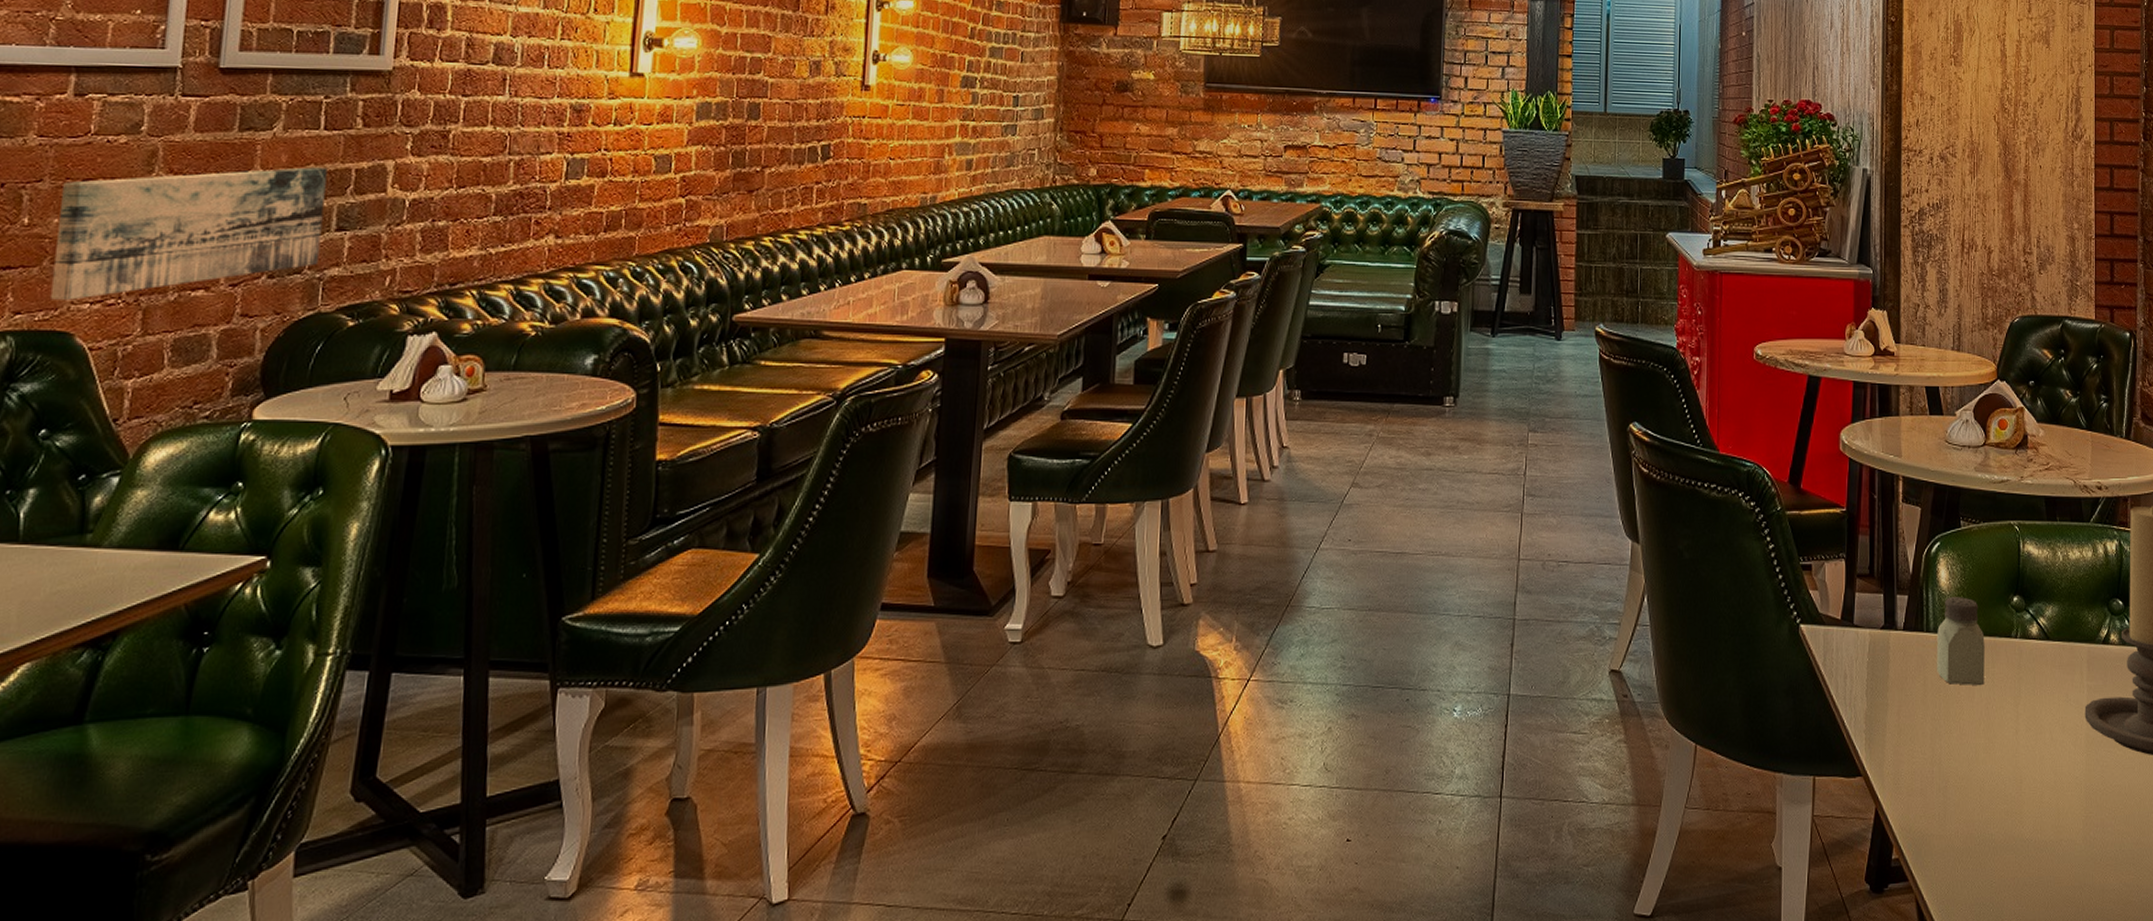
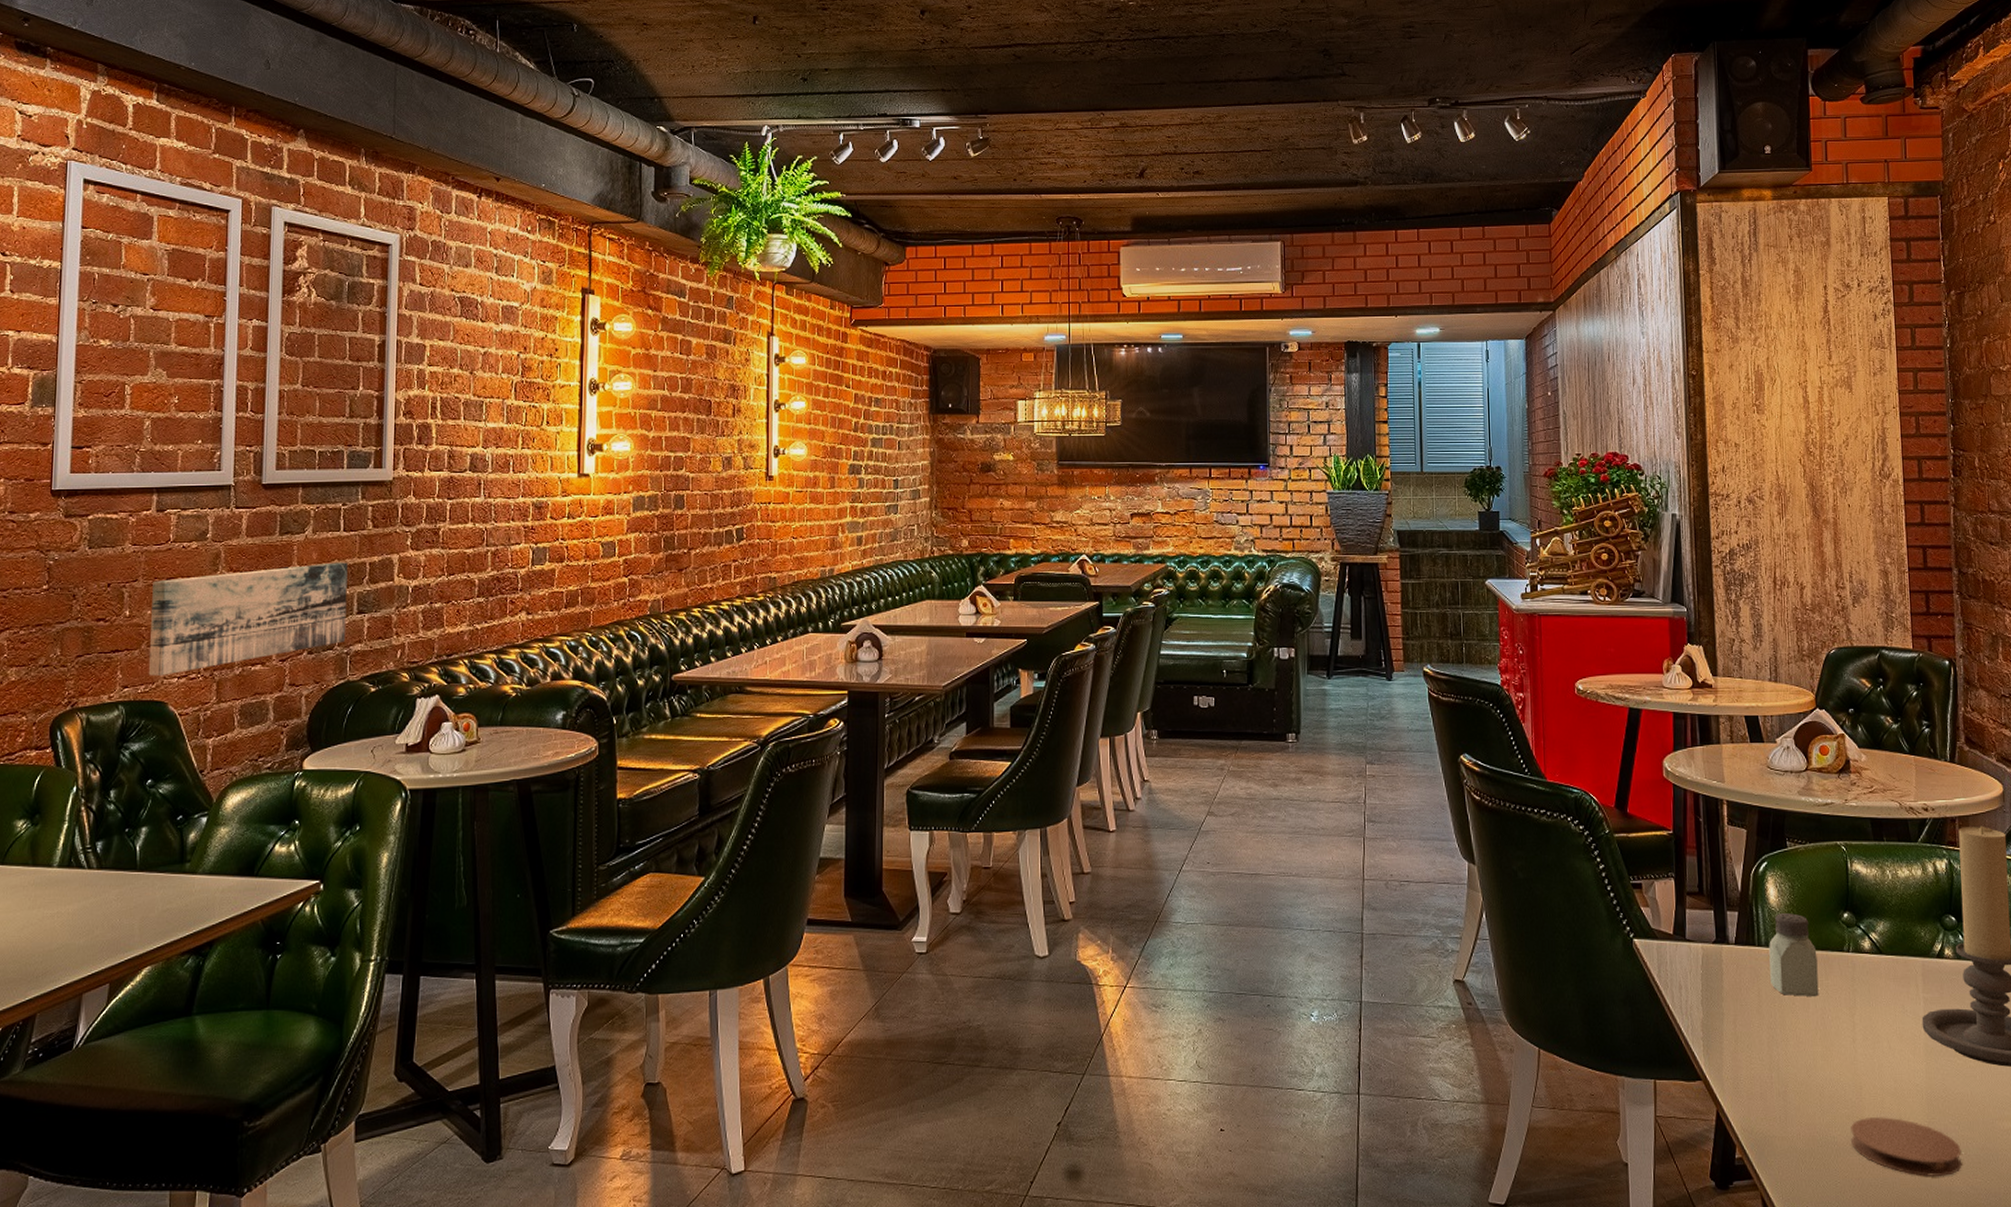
coaster: none [2009,811,2116,875] -> present [1851,1116,1962,1178]

